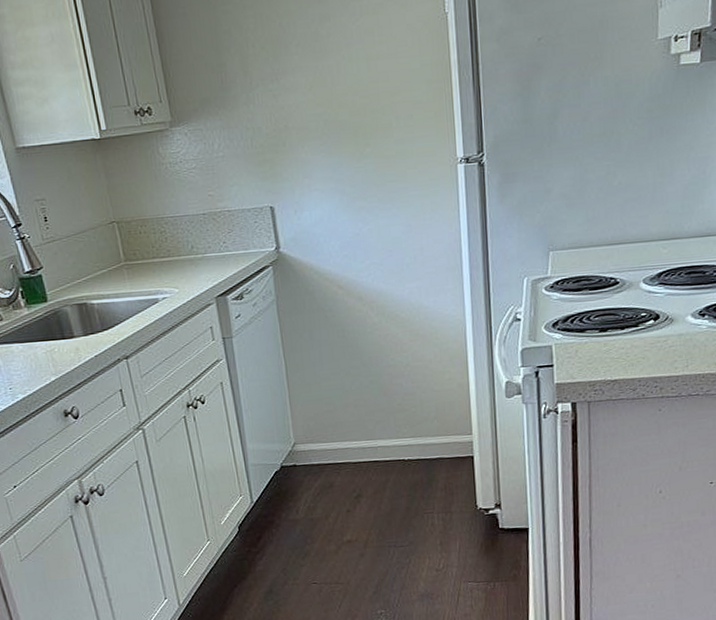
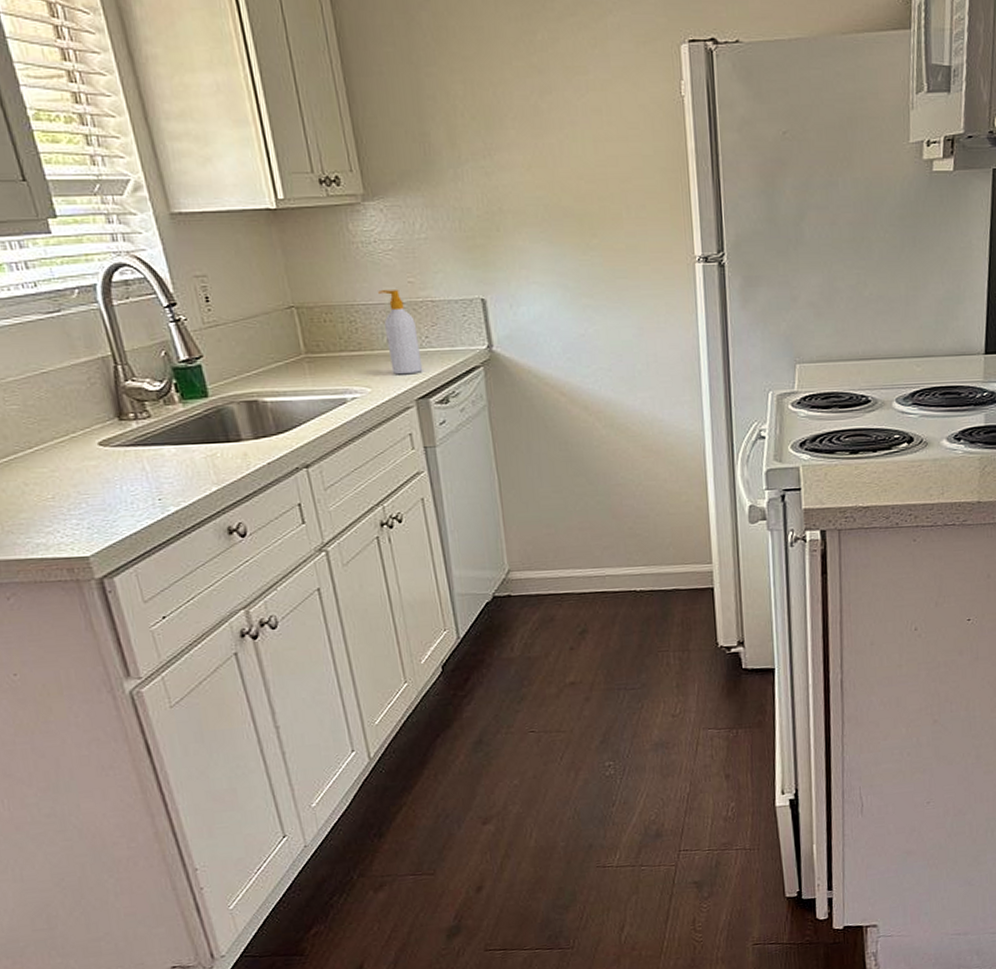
soap bottle: none [184,203,222,277] -> present [378,290,423,375]

